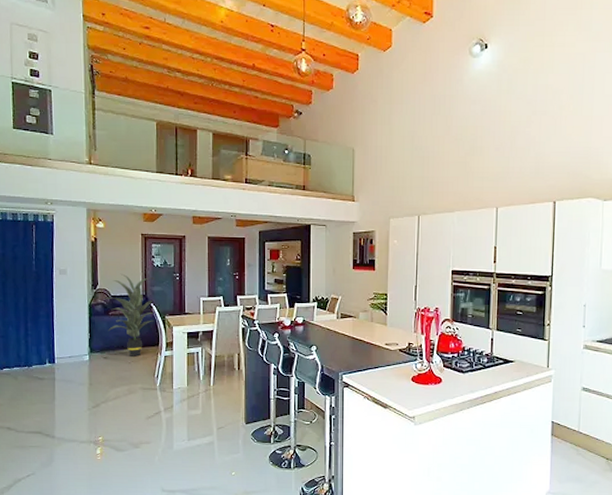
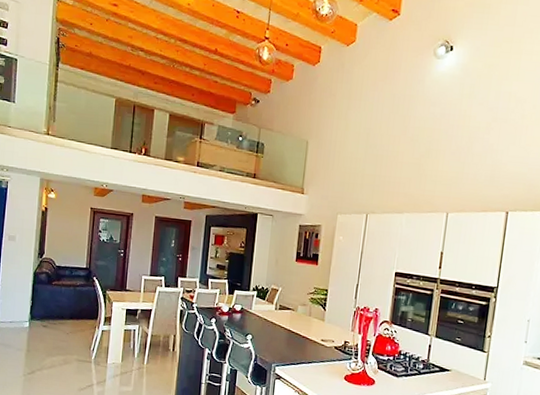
indoor plant: present [105,274,155,357] -> none [49,246,100,328]

